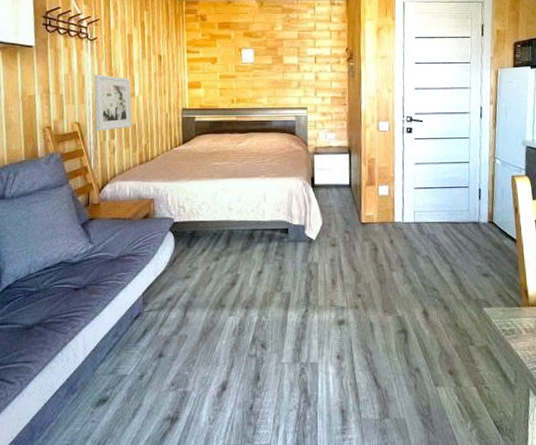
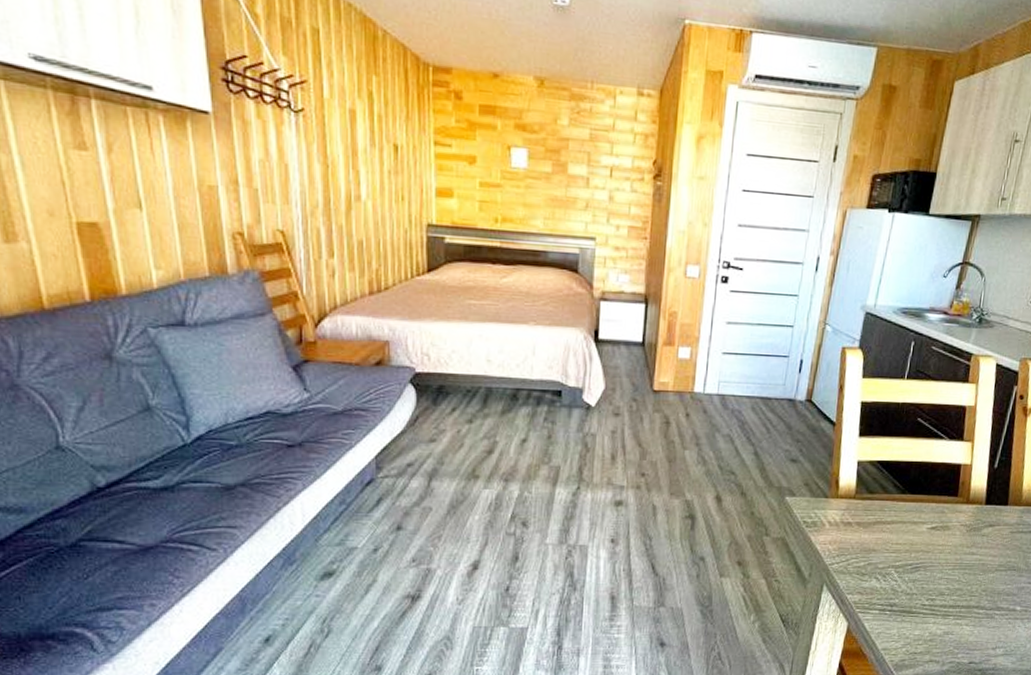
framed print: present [93,74,132,131] -> none [301,163,357,246]

